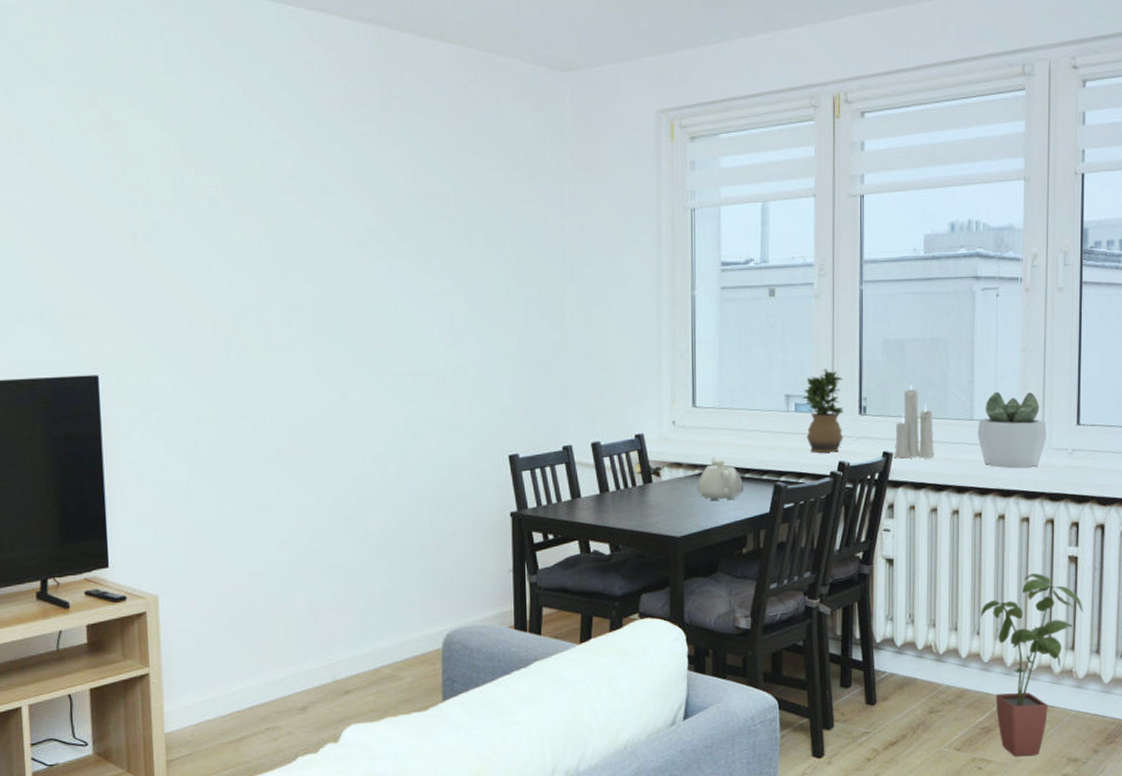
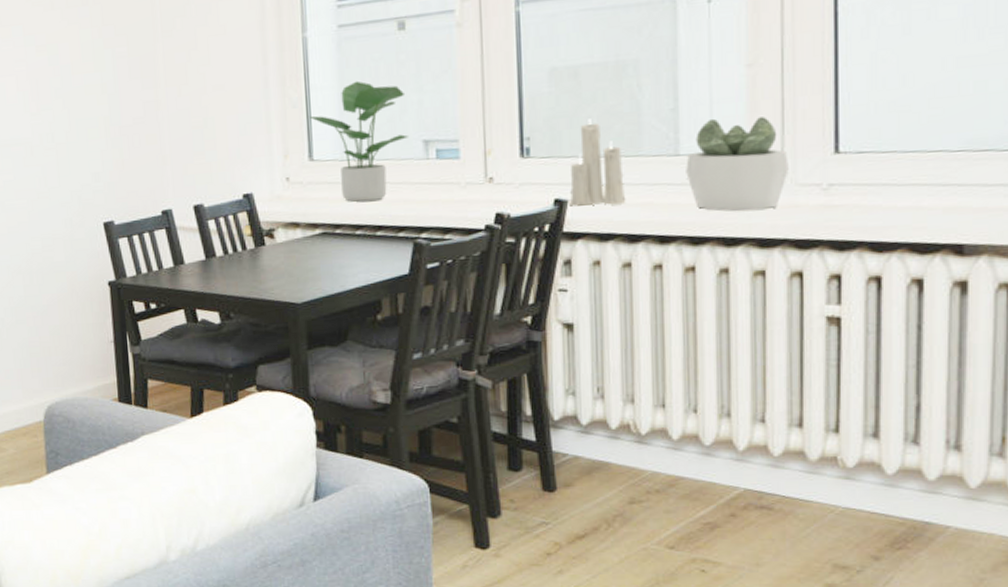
potted plant: none [695,338,773,446] -> present [310,81,408,202]
teapot: present [696,457,744,500] -> none [318,214,376,262]
potted plant: present [802,369,845,454] -> none [445,107,501,205]
house plant: present [981,573,1083,757] -> none [698,338,851,560]

